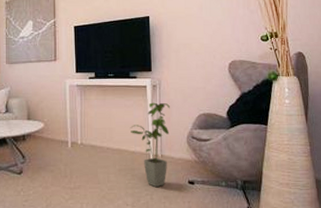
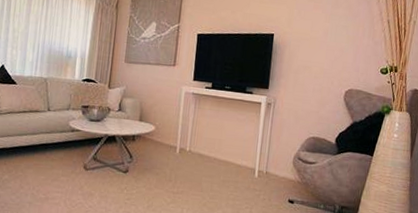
house plant: present [130,102,170,188] -> none [239,119,282,202]

